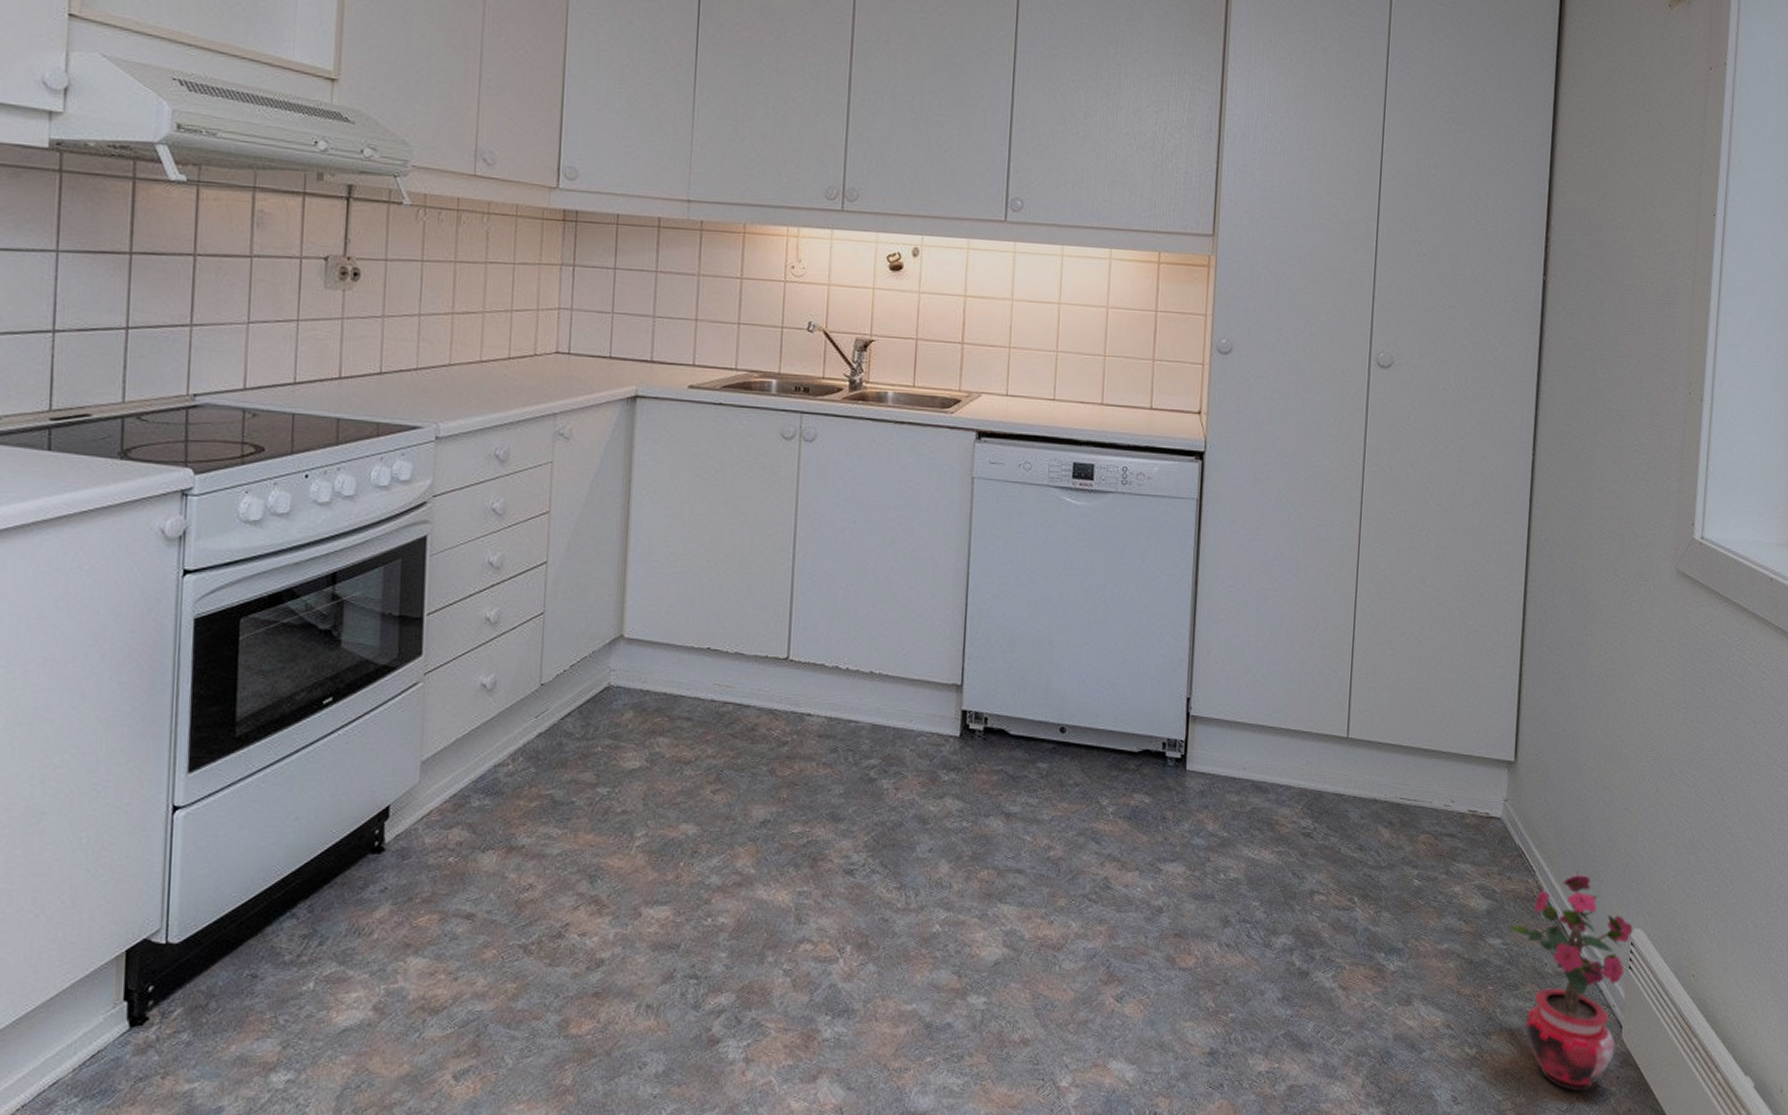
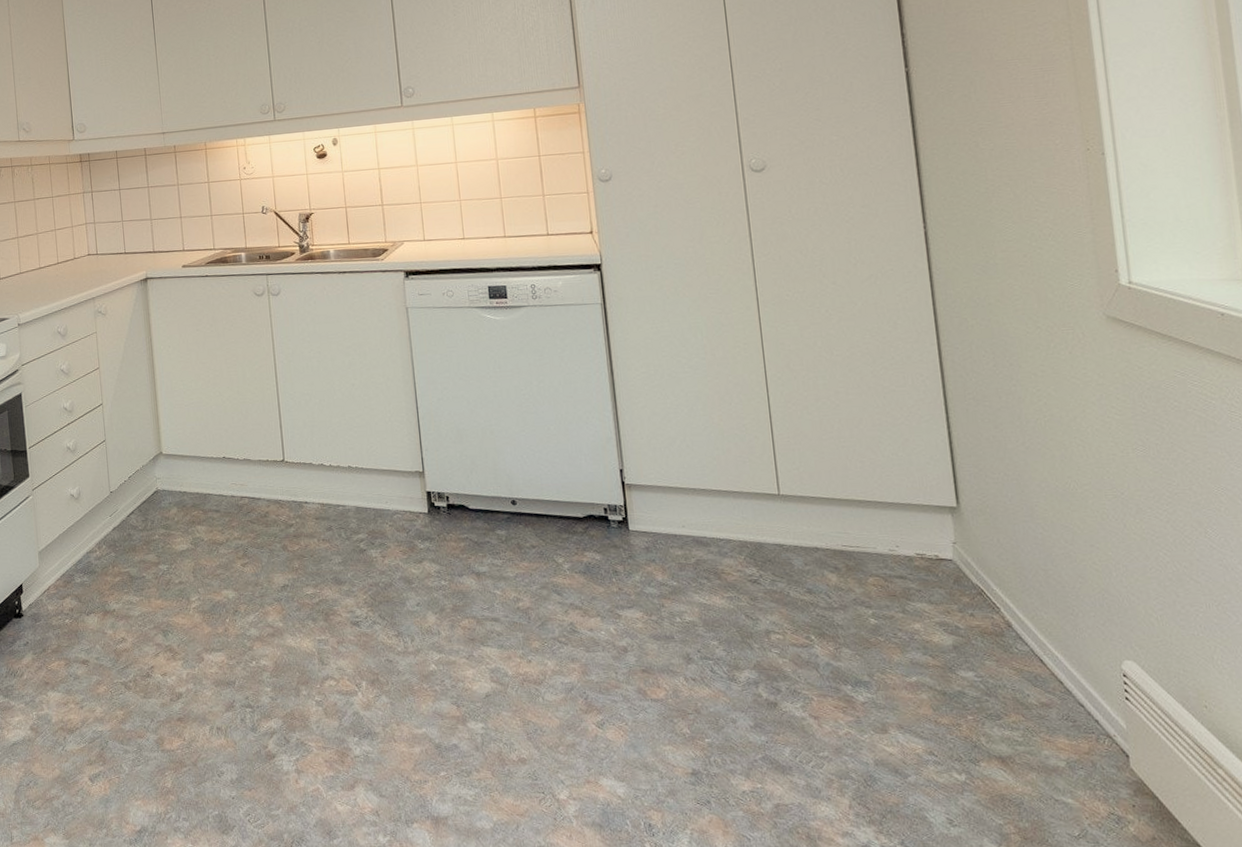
potted plant: present [1508,871,1633,1092] -> none [978,606,1125,818]

